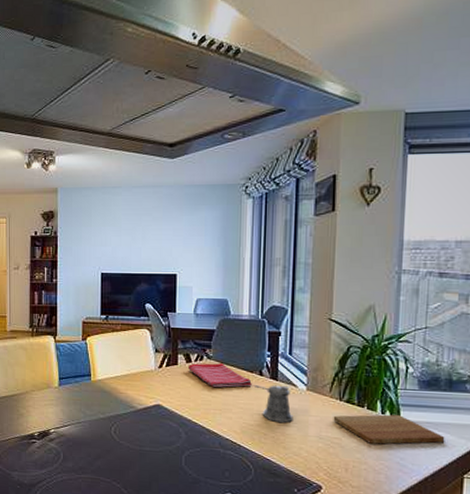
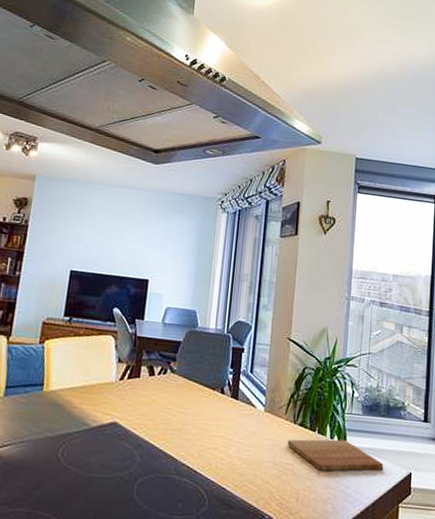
dish towel: present [187,363,252,388] -> none [150,377,213,406]
pepper shaker: present [253,385,293,424] -> none [214,404,251,447]

